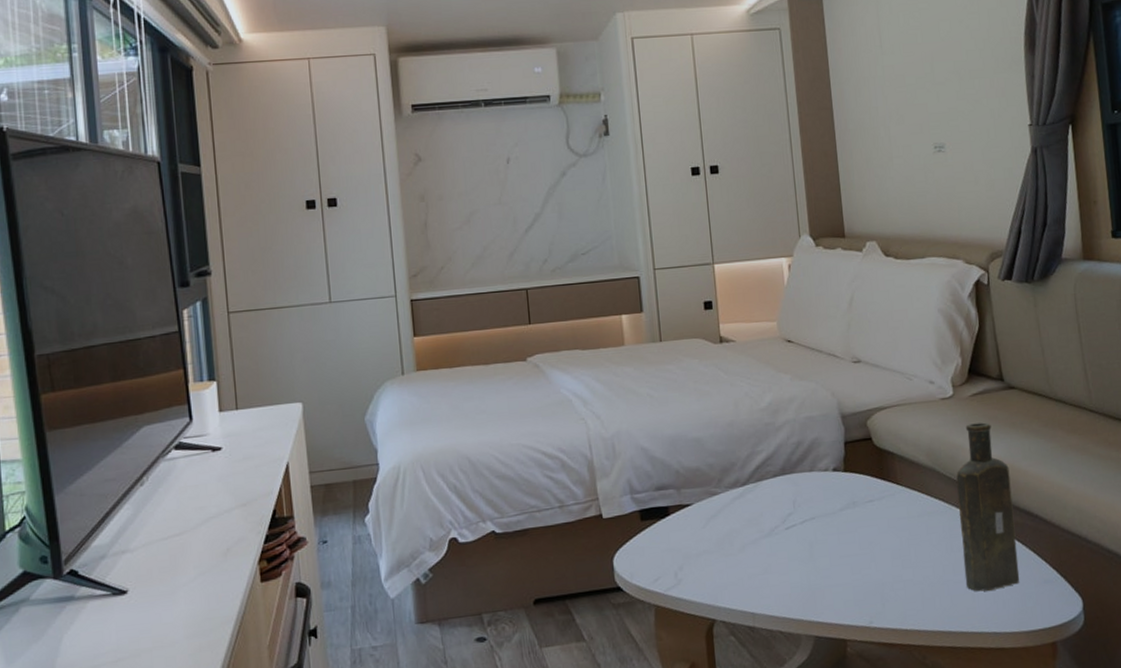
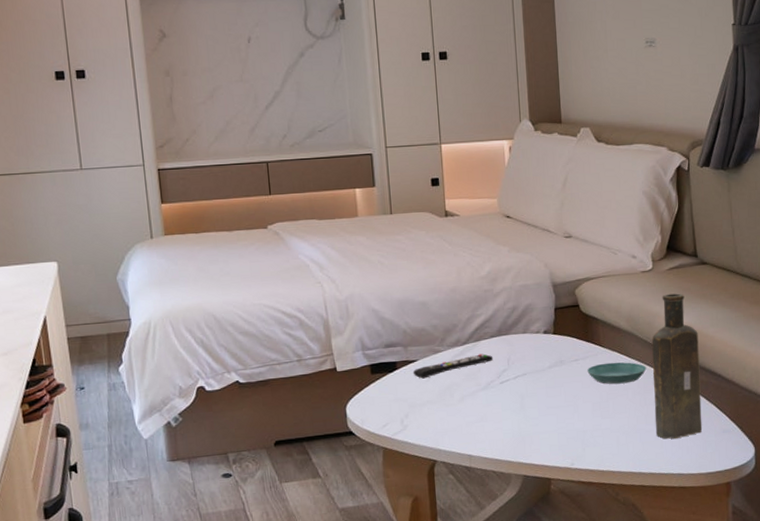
remote control: none [687,495,777,525] -> present [412,353,494,379]
saucer: none [884,502,952,529] -> present [587,362,647,385]

